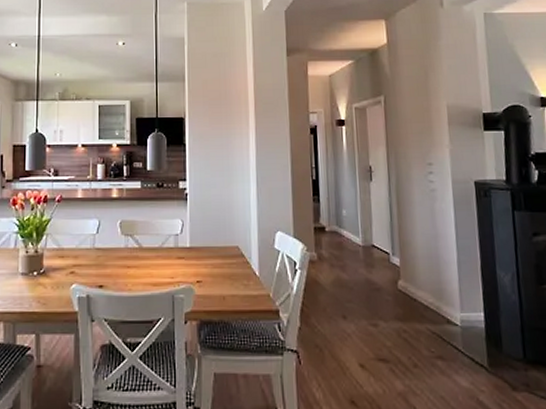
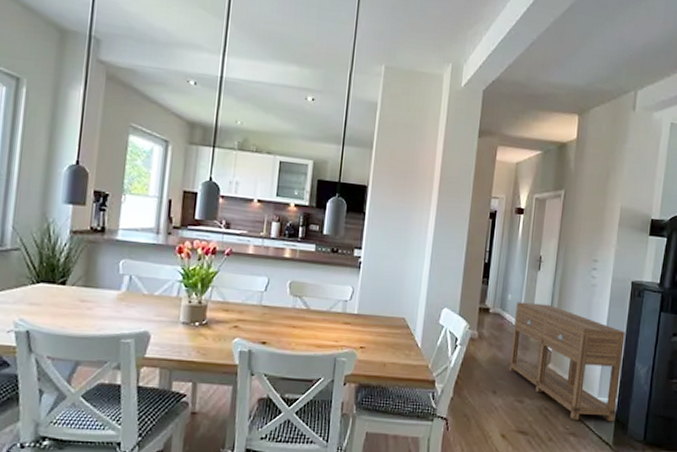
console table: none [353,216,486,342] -> present [509,302,625,422]

